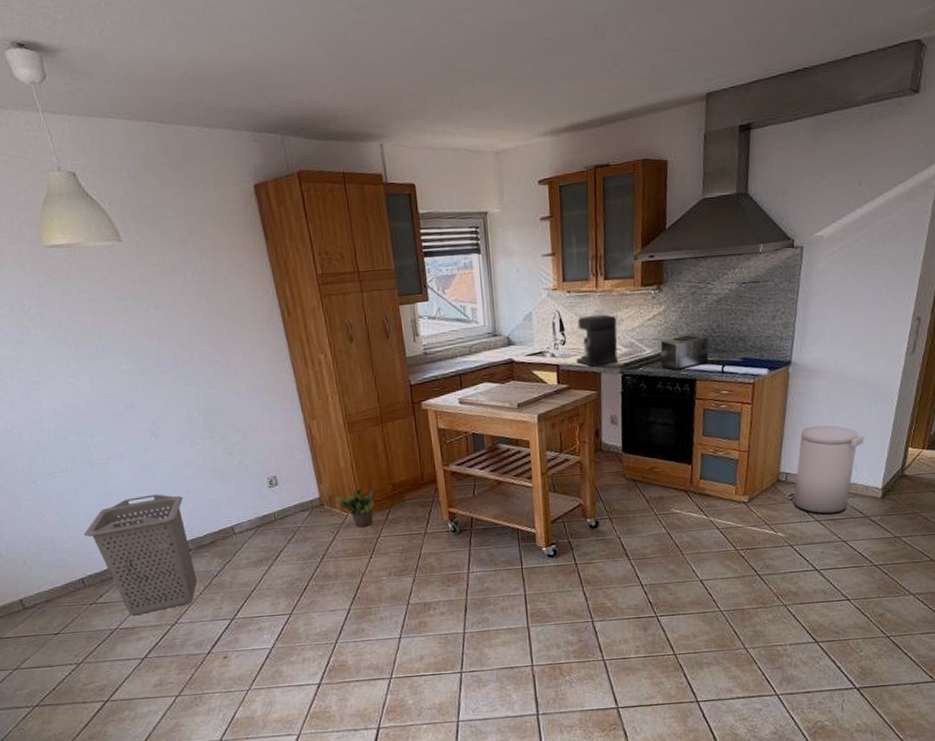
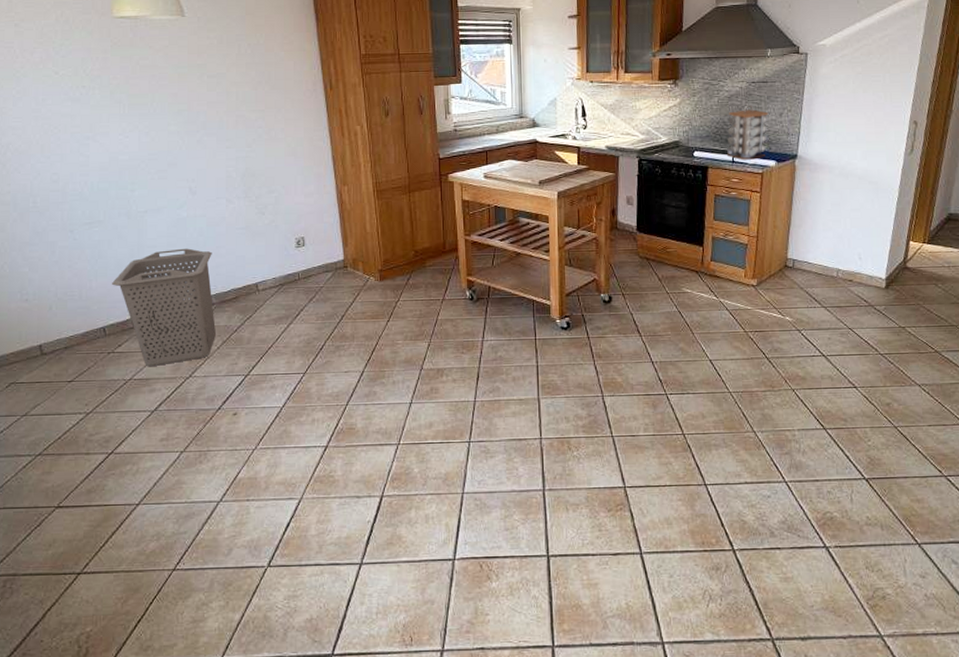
potted plant: present [335,487,376,528] -> none [358,252,398,291]
coffee maker: present [576,314,618,368] -> none [596,103,635,151]
toaster: present [660,333,709,372] -> none [675,125,721,159]
spice rack: none [715,308,761,371] -> present [726,105,769,161]
pedal bin: present [784,425,865,516] -> none [791,215,868,303]

